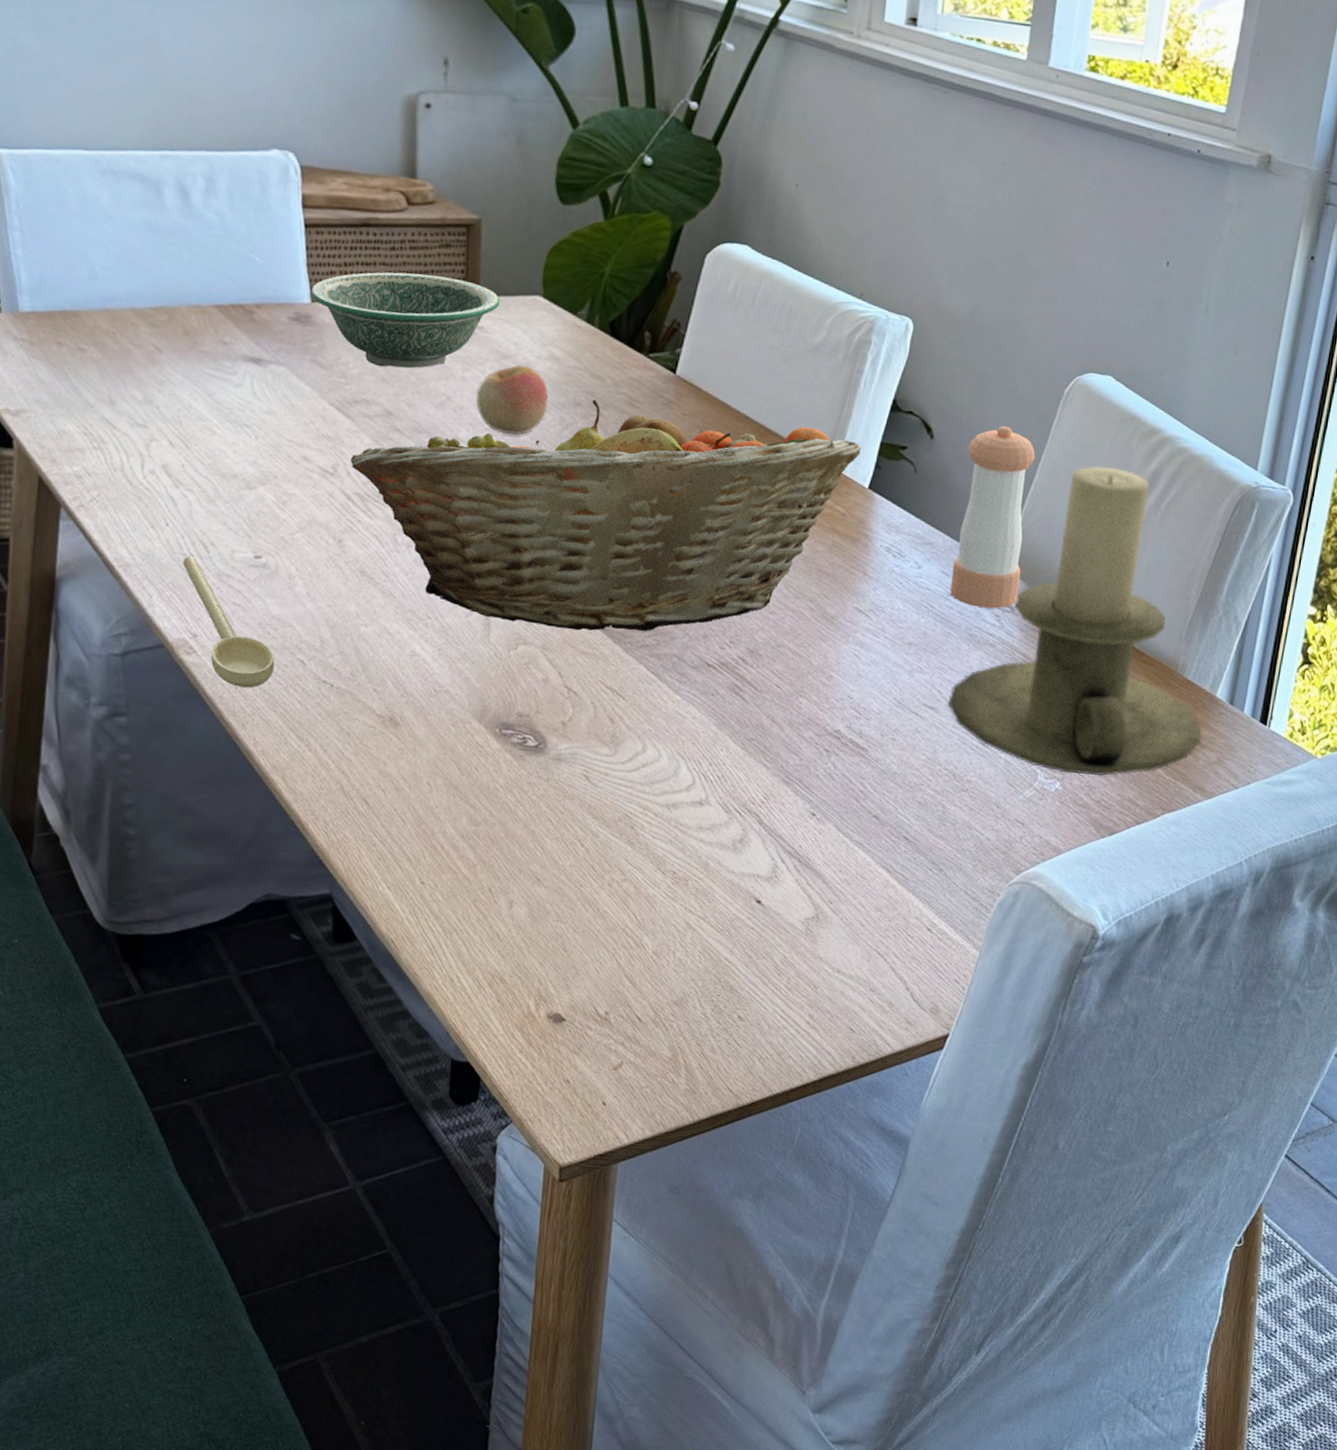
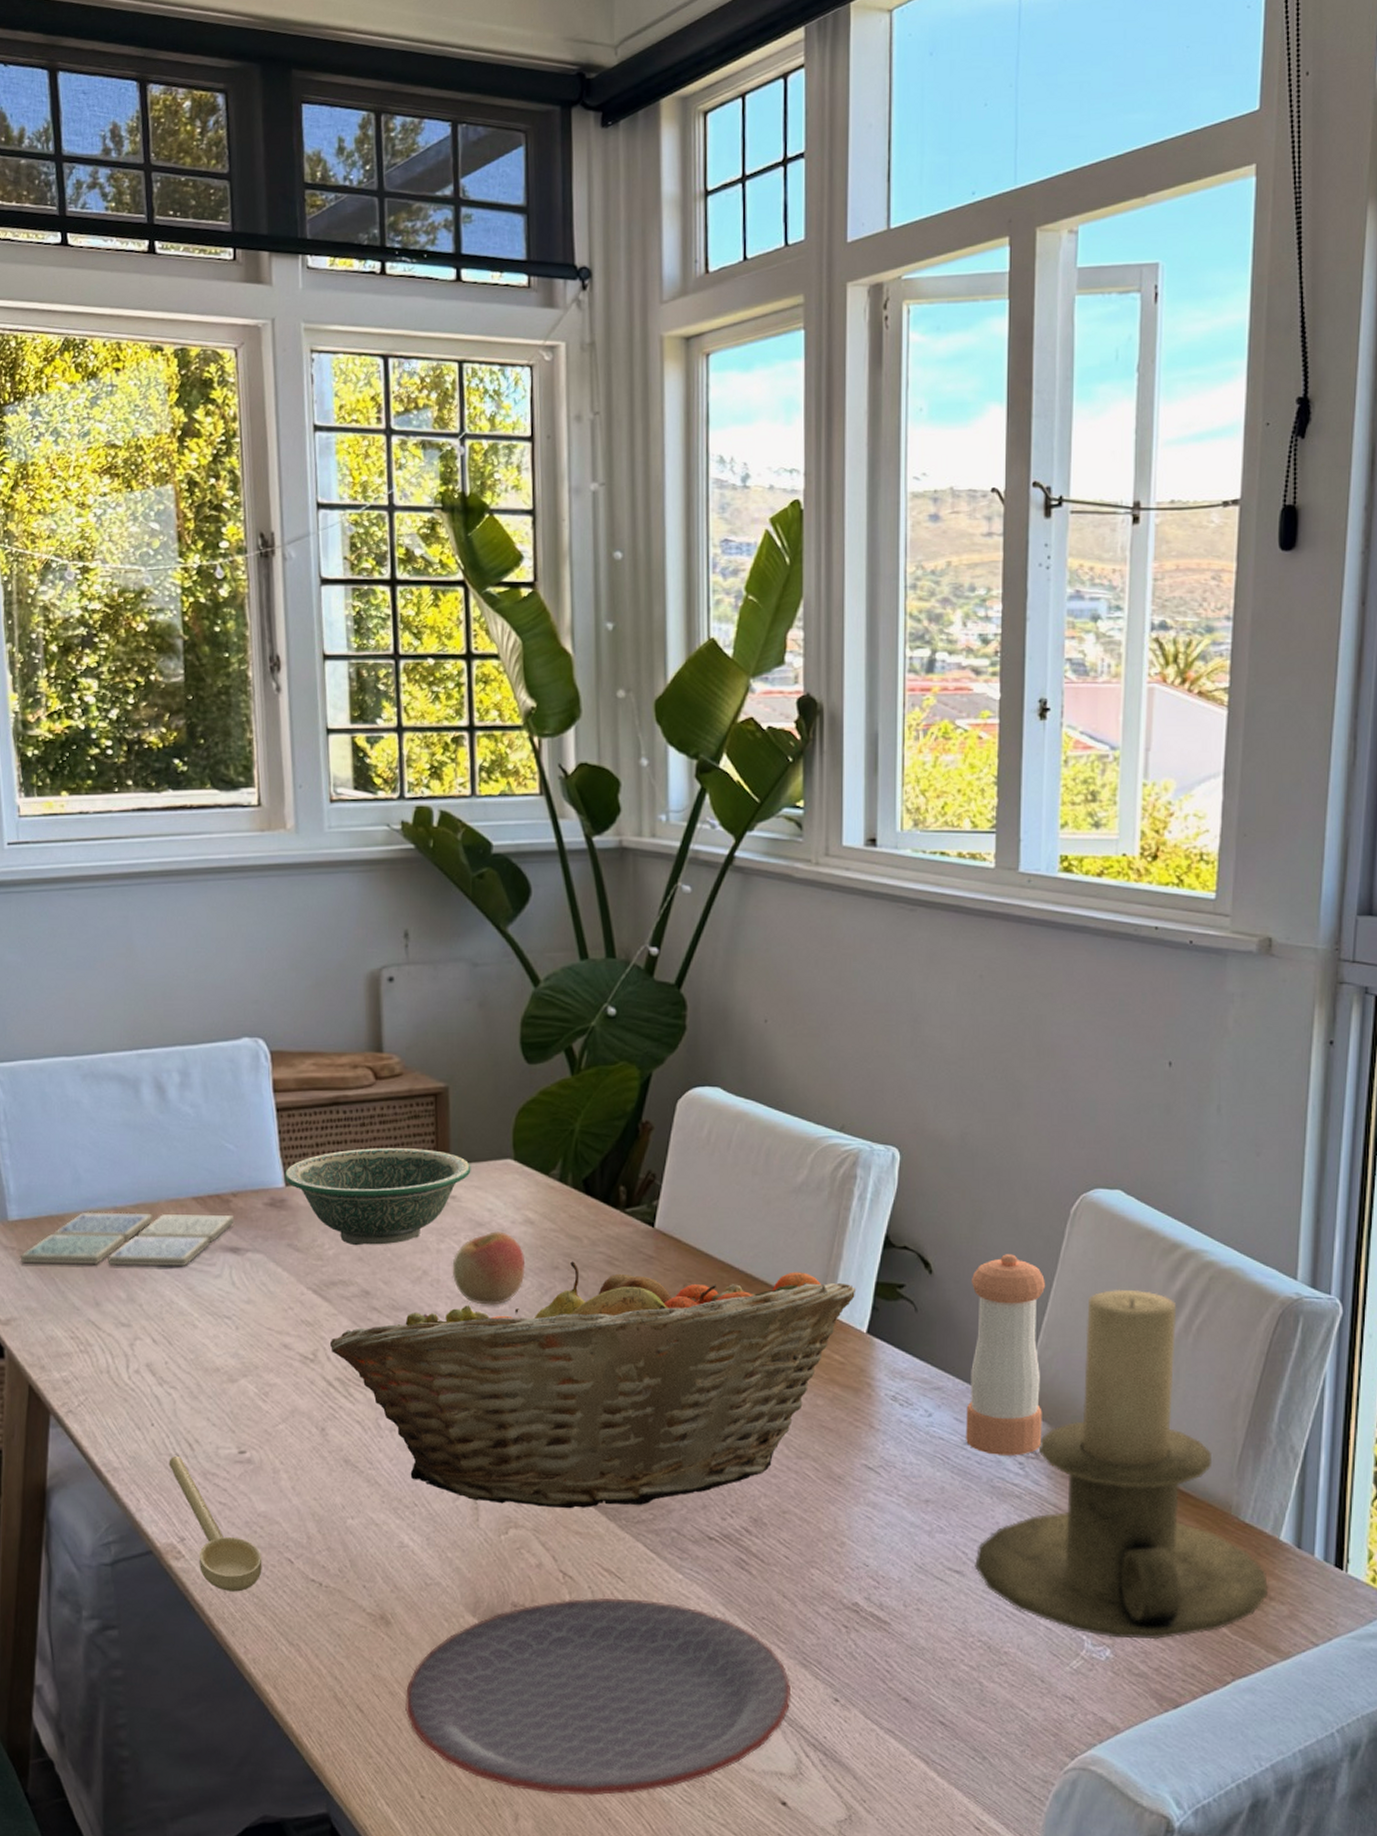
drink coaster: none [31,309,258,373] -> present [20,1211,235,1266]
plate: none [410,712,773,888] -> present [405,1597,792,1796]

